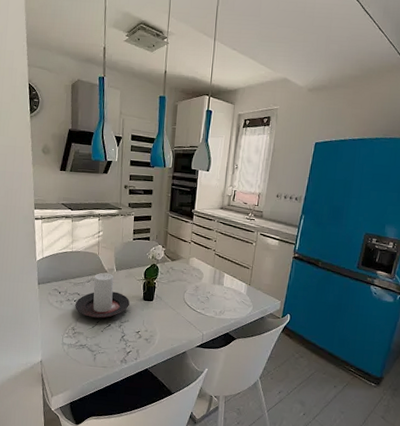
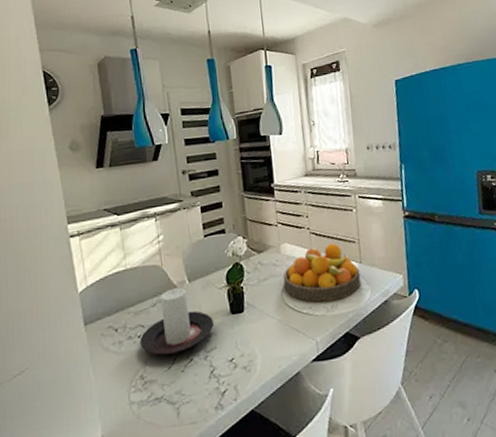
fruit bowl: none [186,265,248,308] -> present [283,243,361,303]

